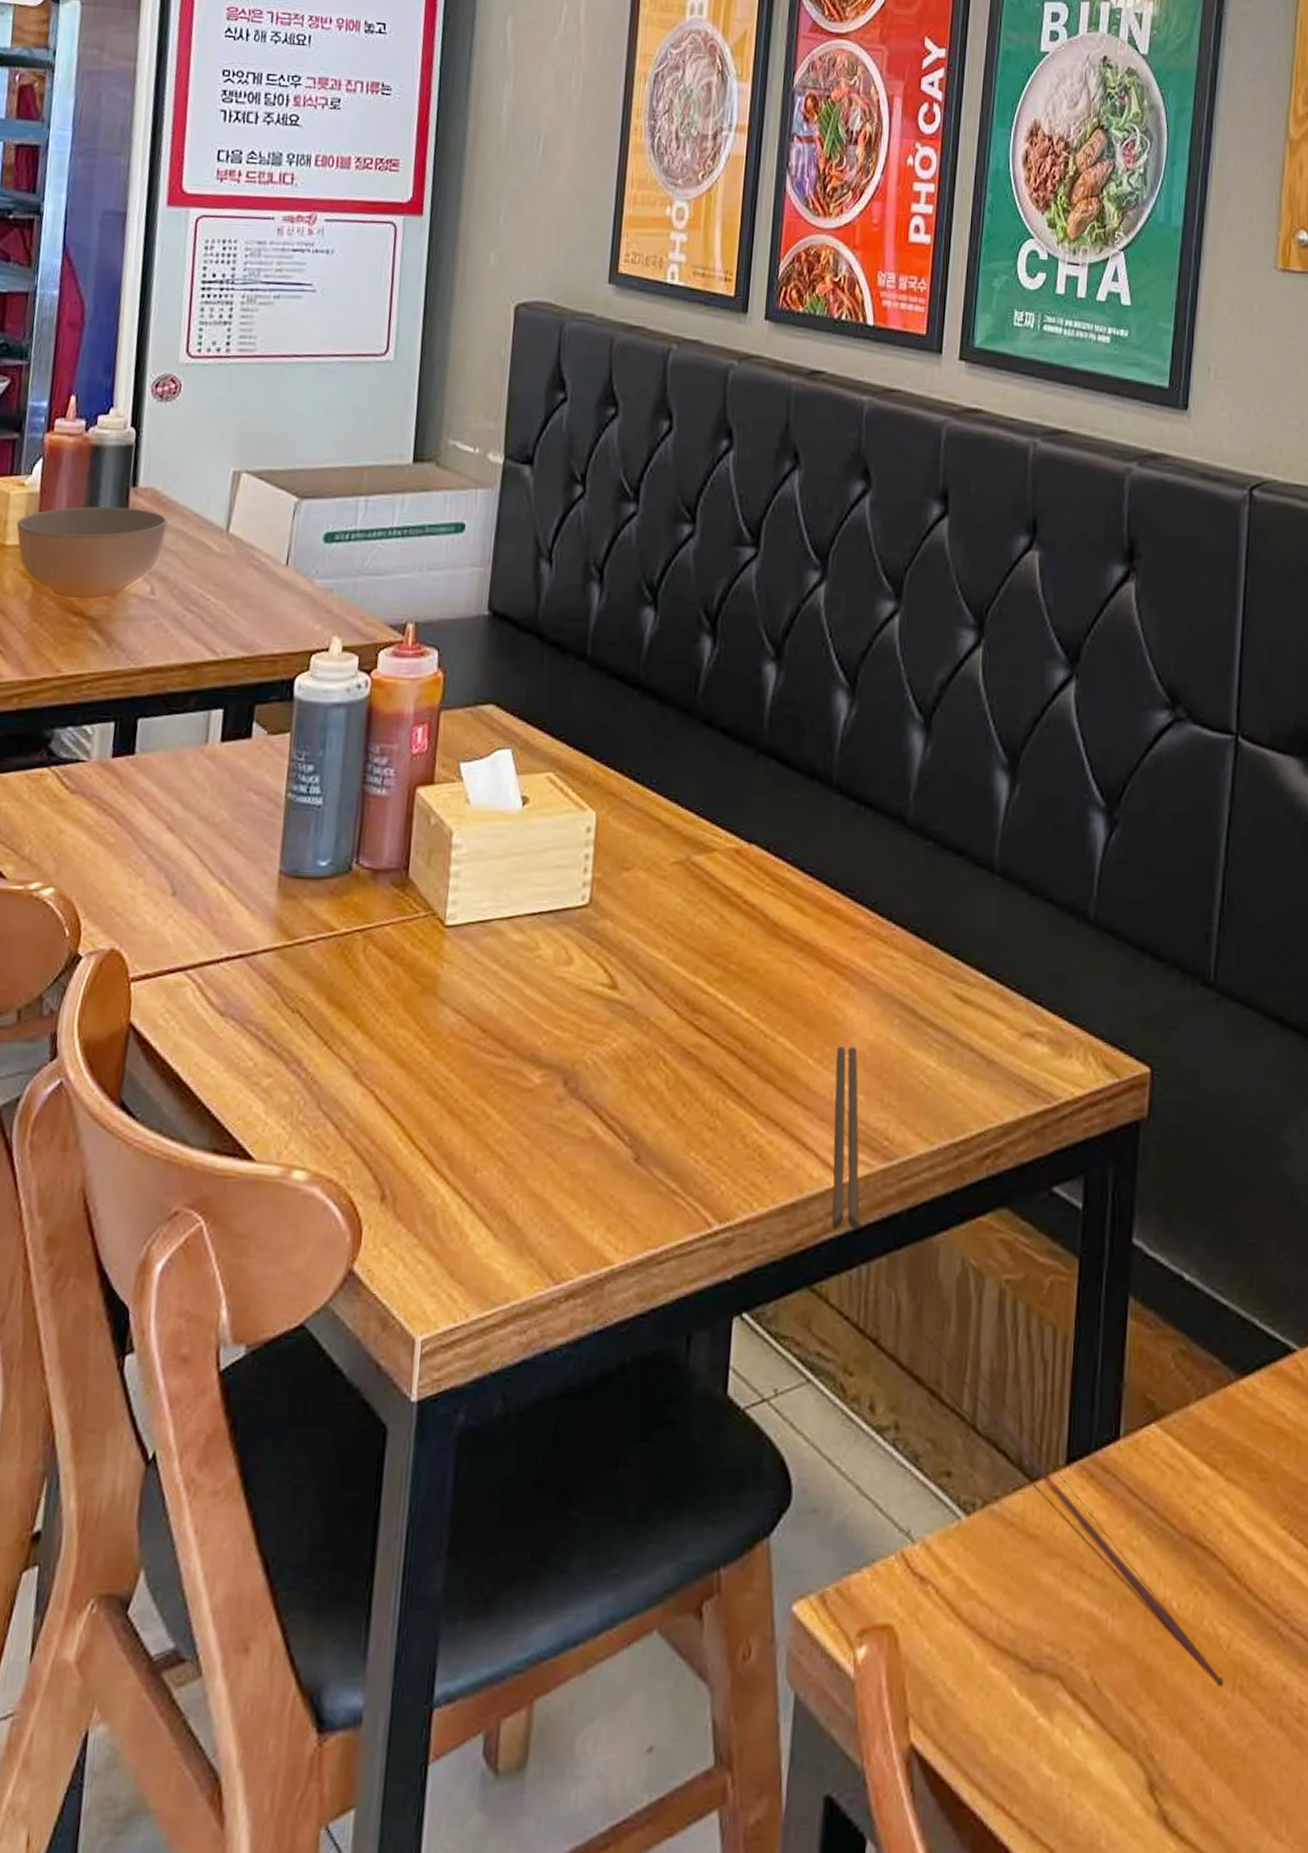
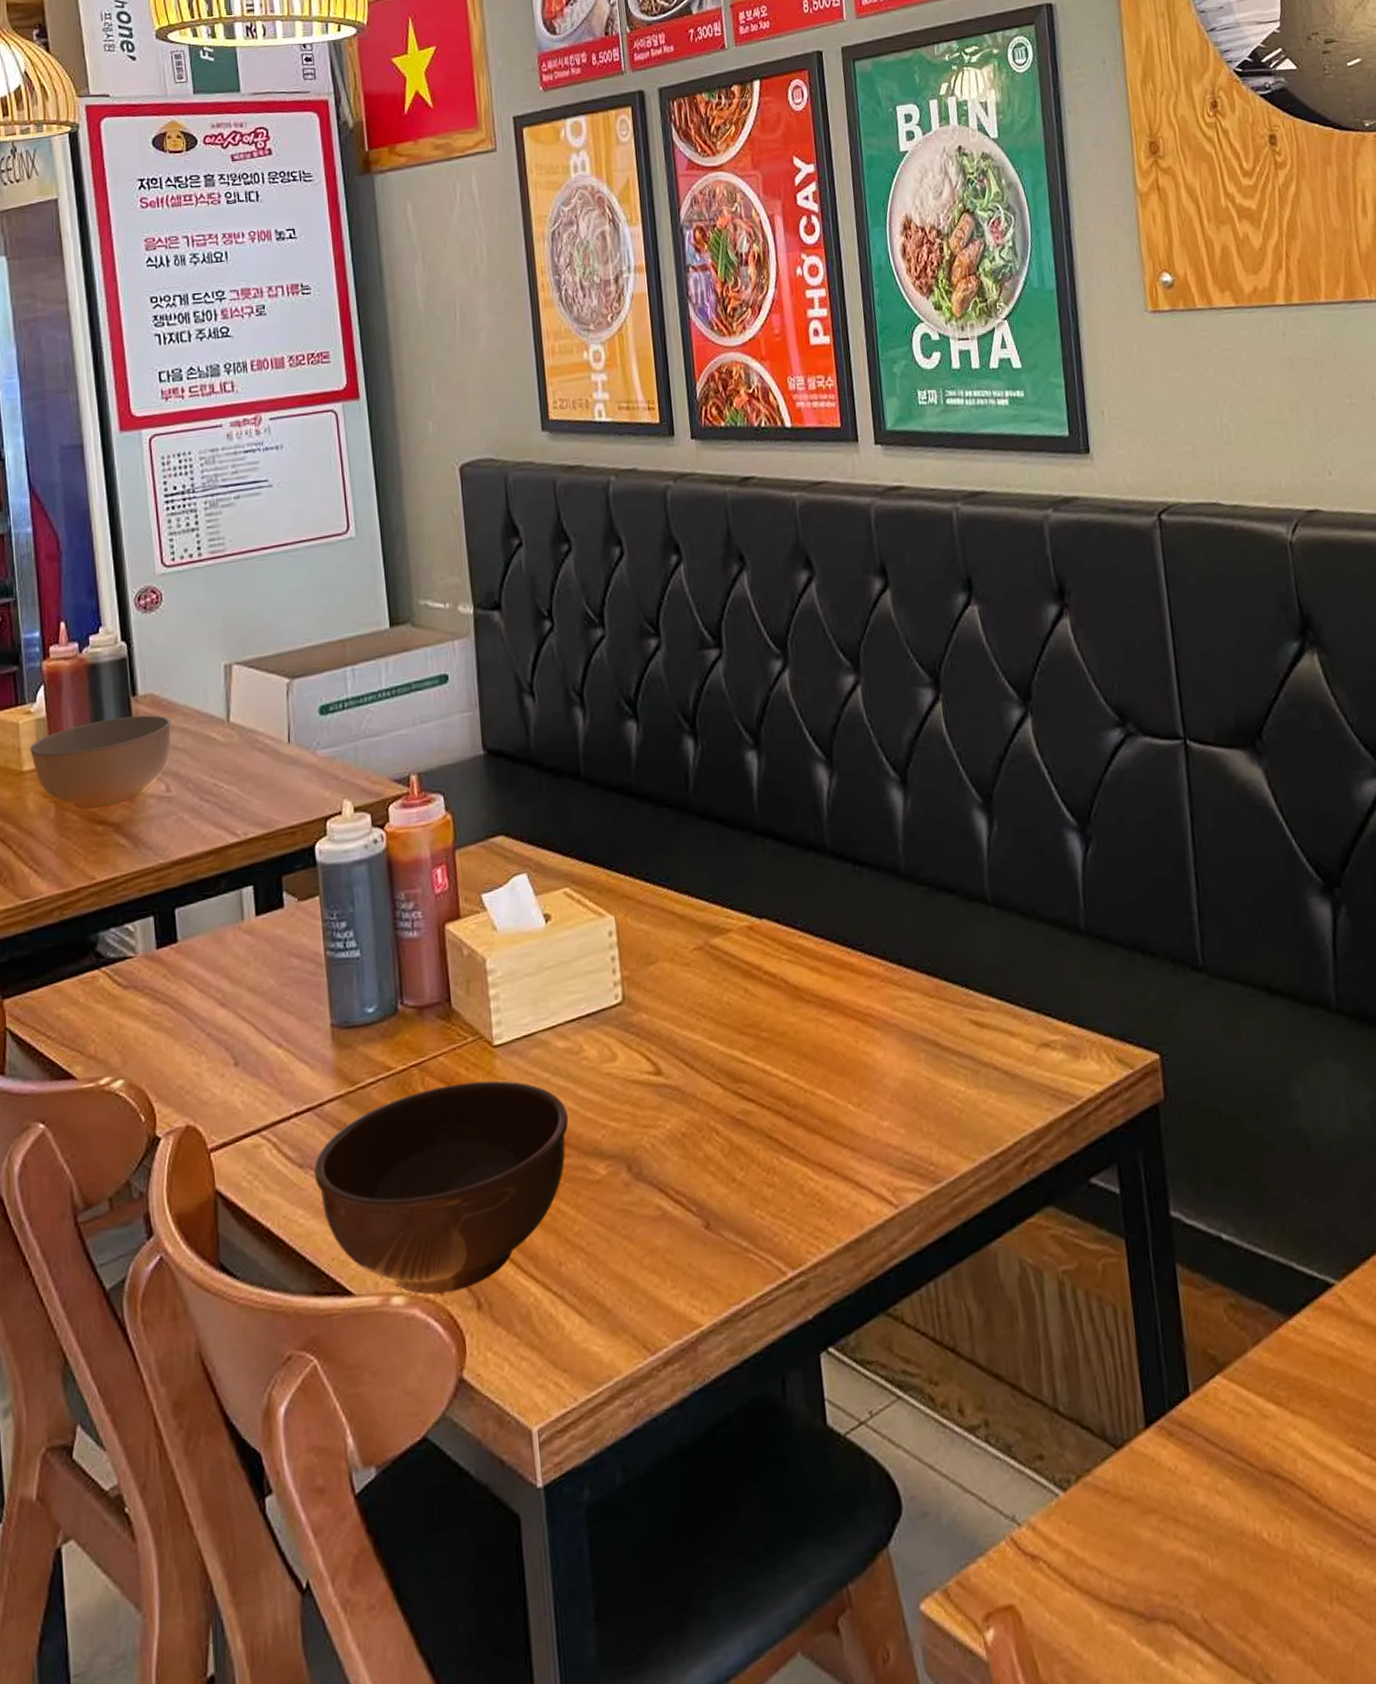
soup bowl: none [234,958,511,1177] -> present [314,1080,569,1295]
chopsticks: present [832,1046,860,1230] -> none [872,1086,921,1256]
chopsticks: present [923,1331,1224,1685] -> none [995,1332,1322,1600]

